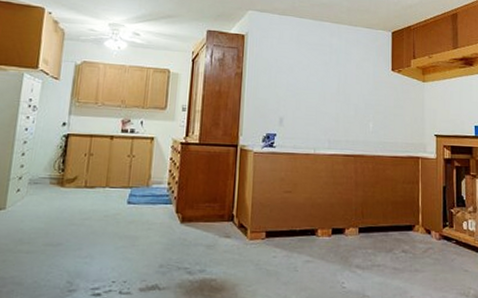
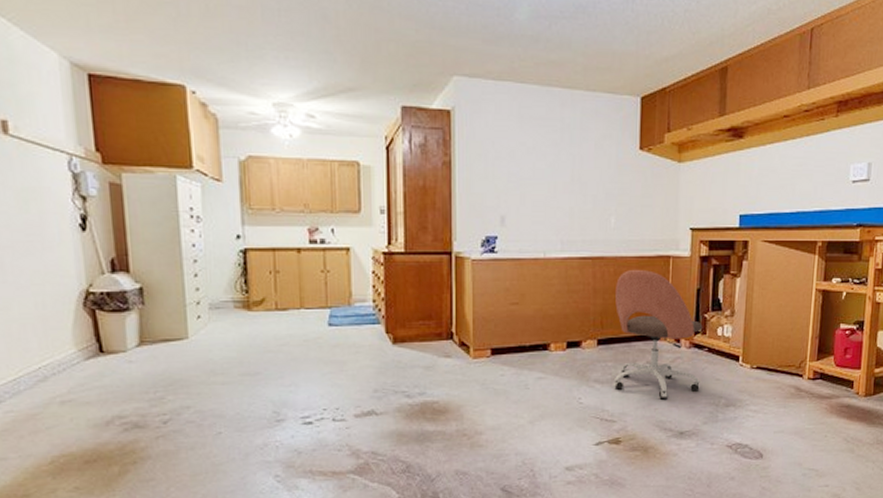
office chair: none [373,166,450,288] -> present [613,269,703,400]

